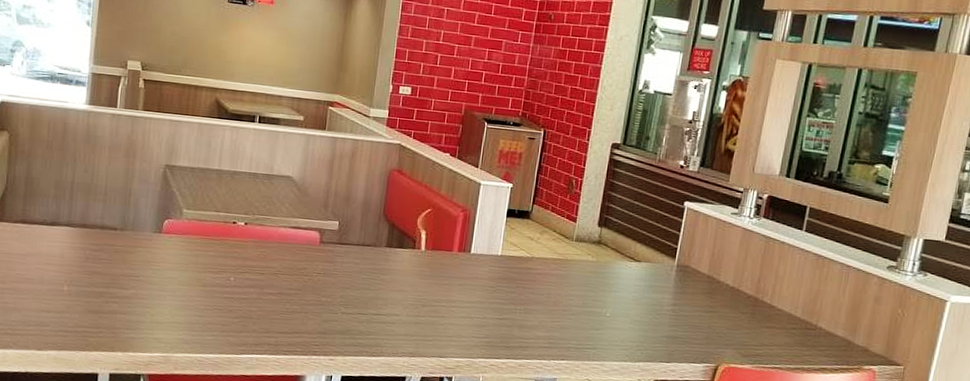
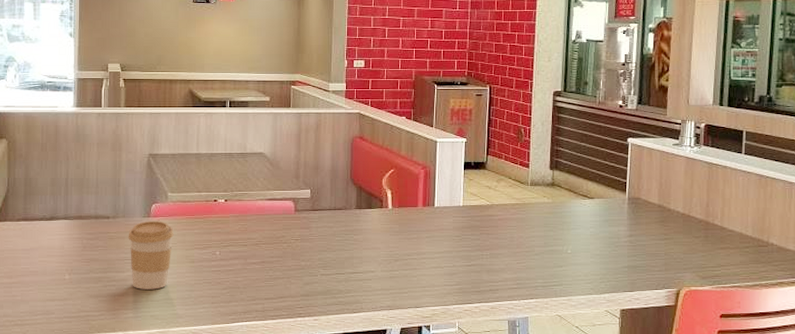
coffee cup: none [135,237,186,311] -> present [128,220,174,290]

